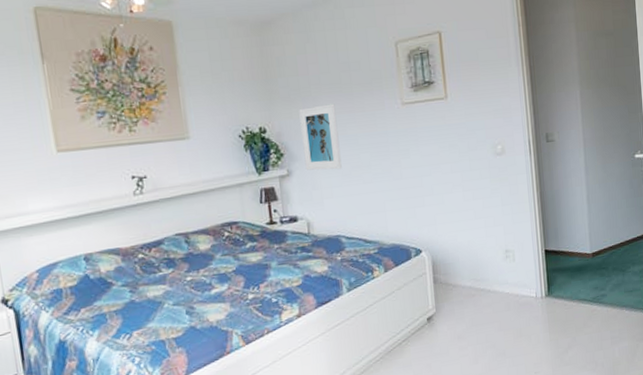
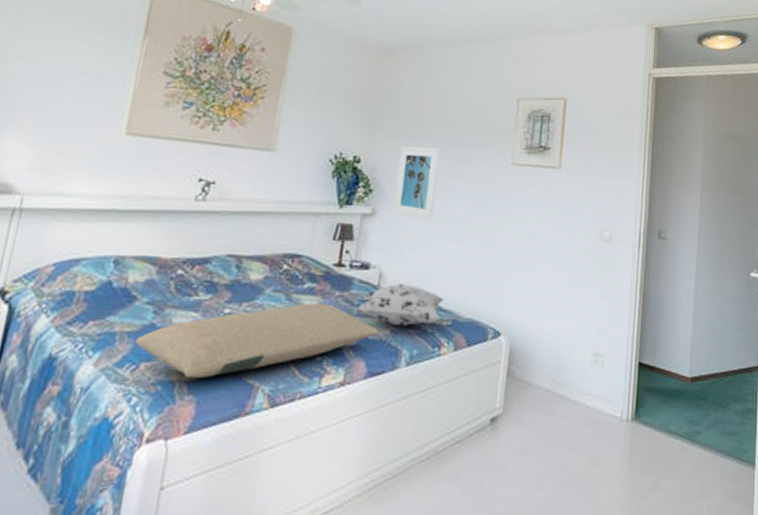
pillow: none [123,256,320,336] -> present [135,302,380,379]
decorative pillow: none [293,226,368,262] -> present [354,283,444,327]

